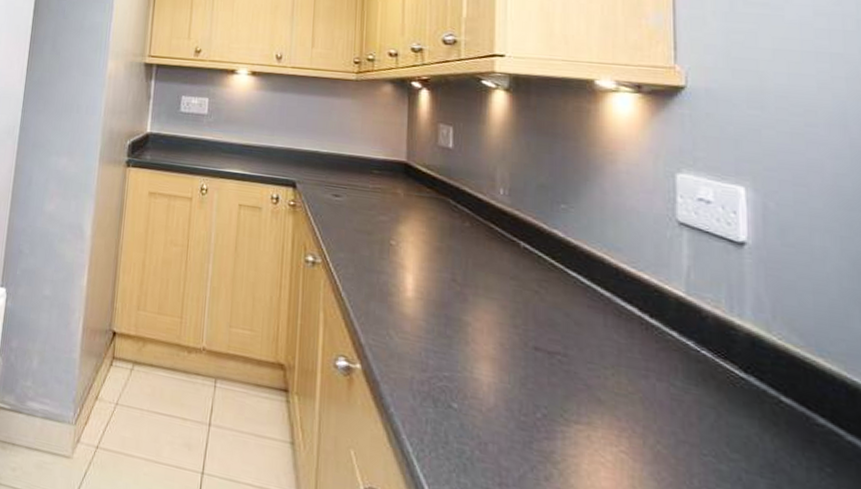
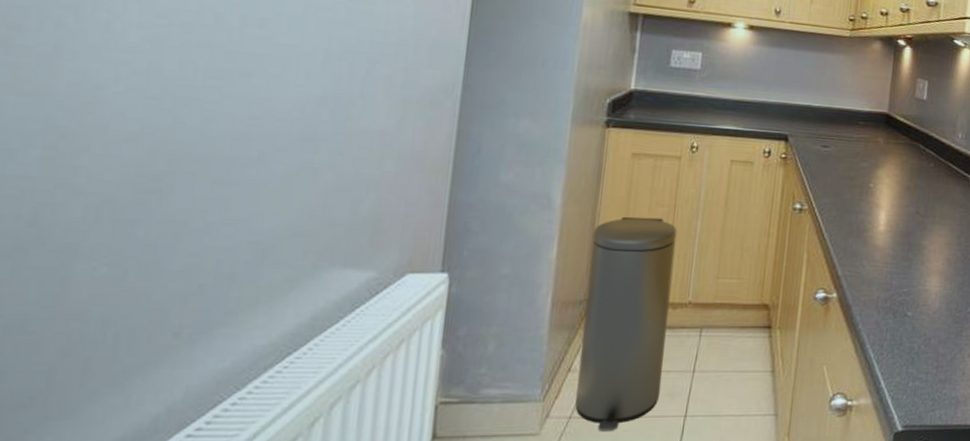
pedal bin: none [101,252,190,472] -> present [575,216,677,432]

